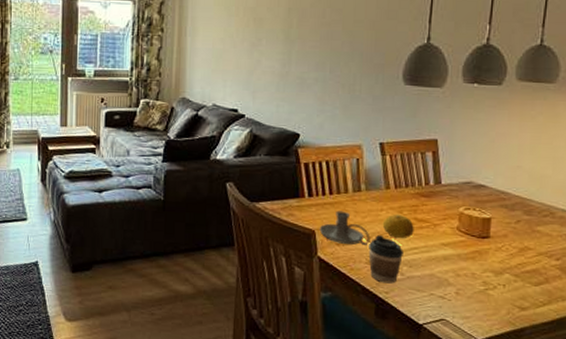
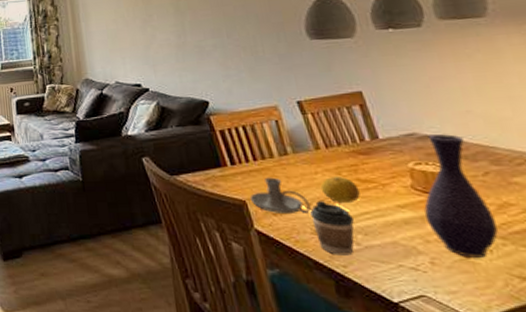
vase: none [461,183,514,291] -> present [424,133,498,258]

